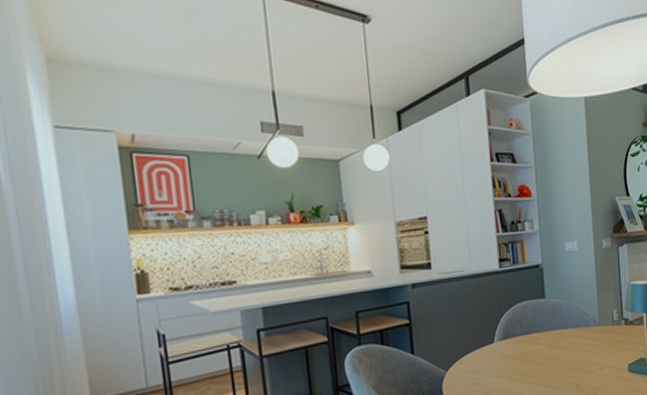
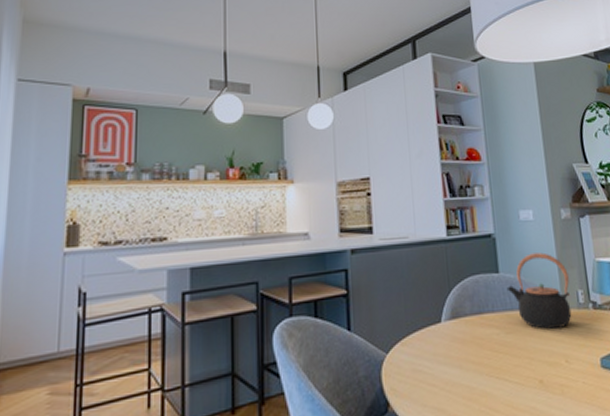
teapot: none [551,279,607,344] -> present [506,252,572,330]

